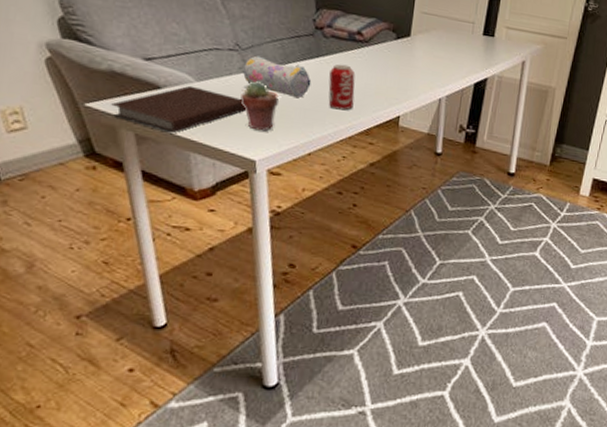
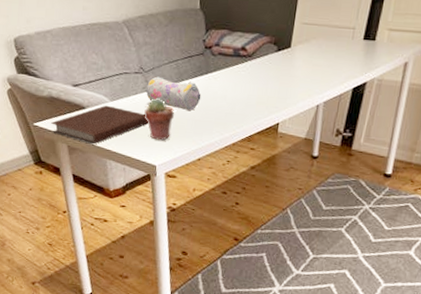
beverage can: present [328,64,356,111] -> none [215,78,240,120]

